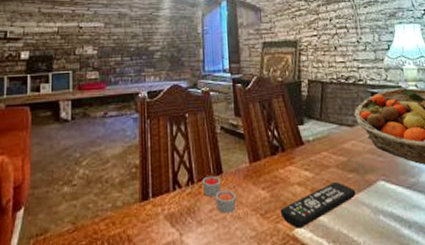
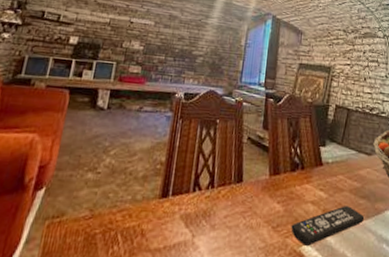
candle: present [202,175,236,214] -> none [221,182,252,222]

